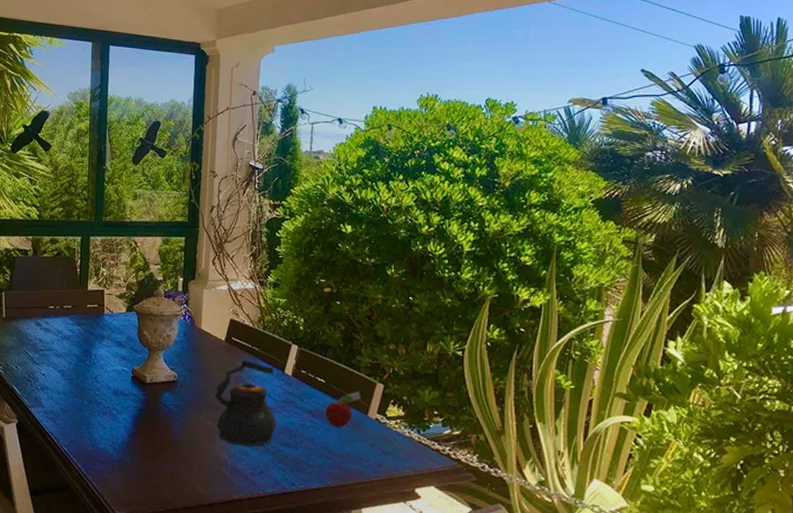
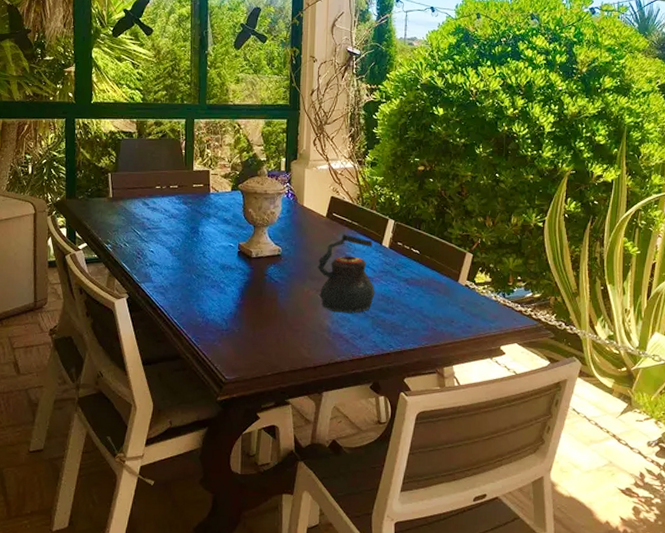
fruit: present [325,391,362,428] -> none [420,260,453,294]

